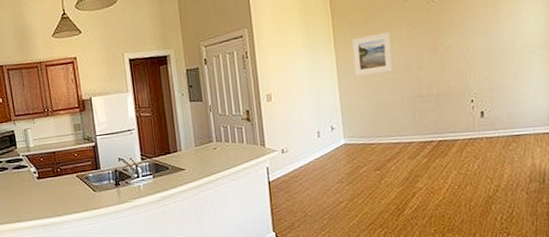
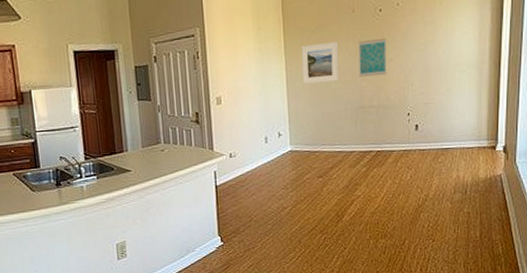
wall art: none [413,24,445,66] -> present [358,38,387,77]

